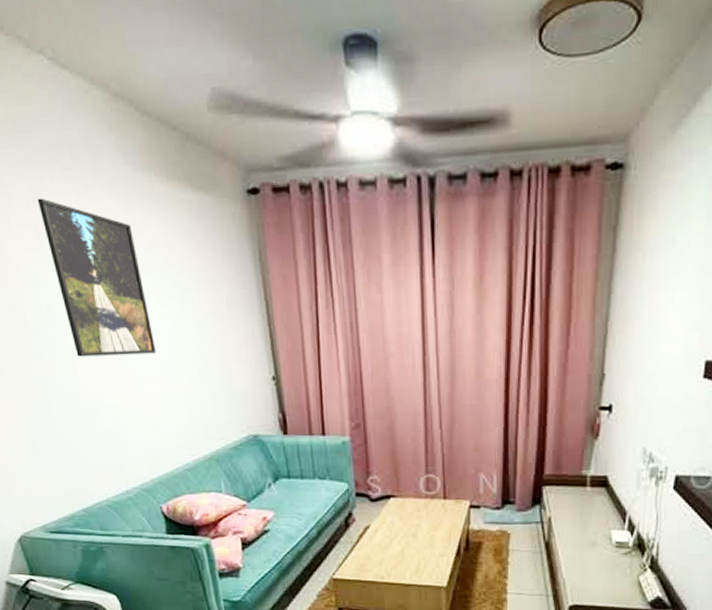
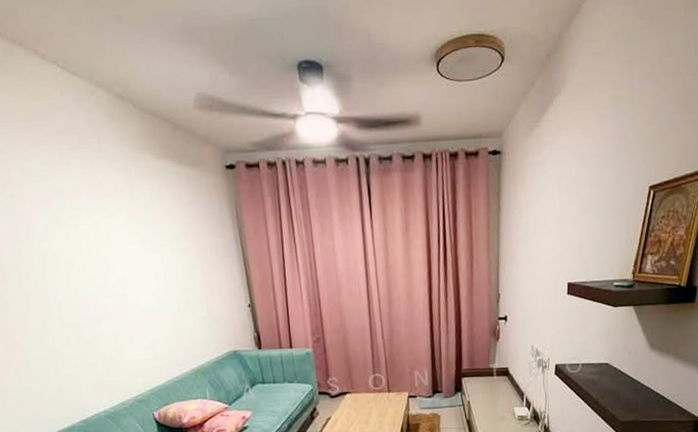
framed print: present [37,198,156,357] -> none [47,170,150,295]

